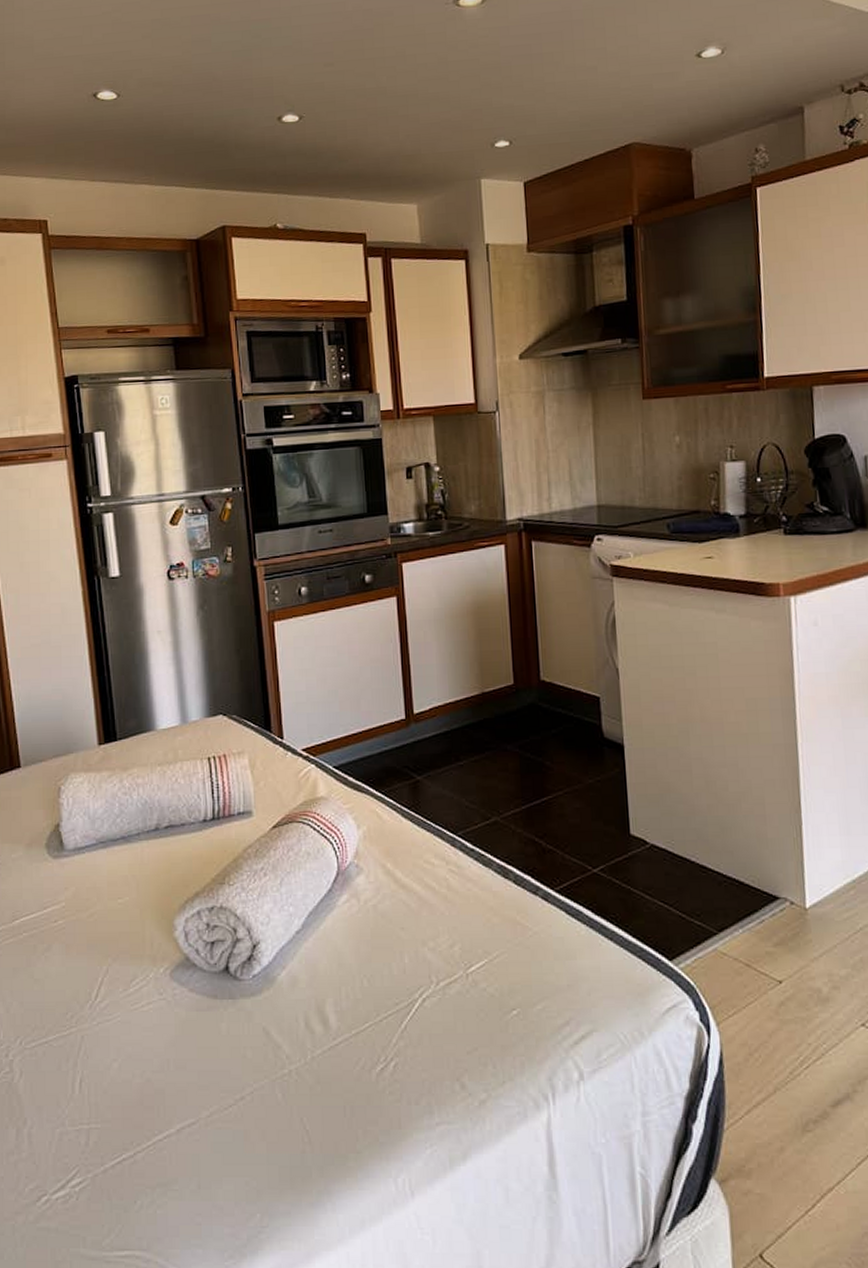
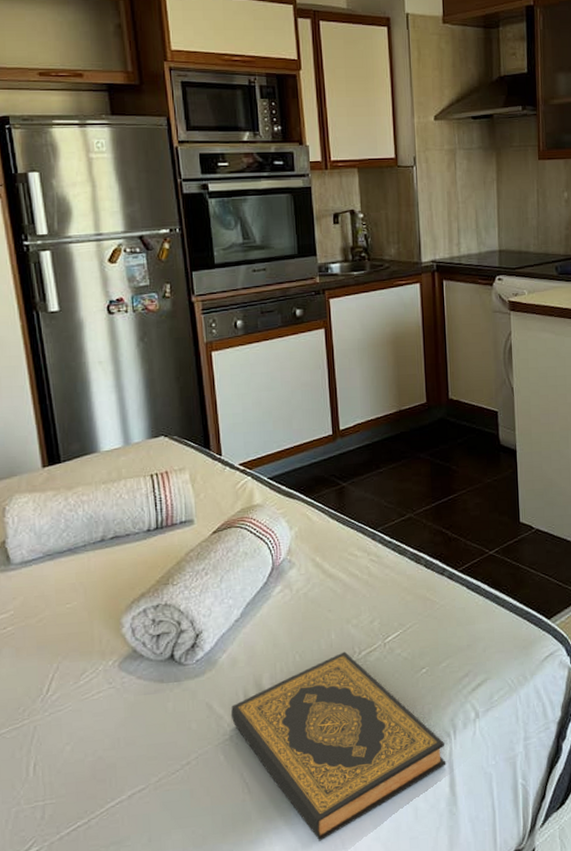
hardback book: none [290,980,544,1215] -> present [230,651,446,841]

